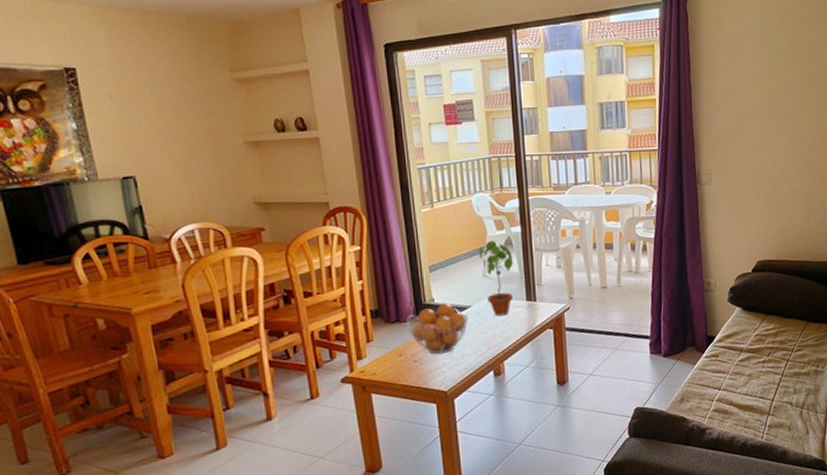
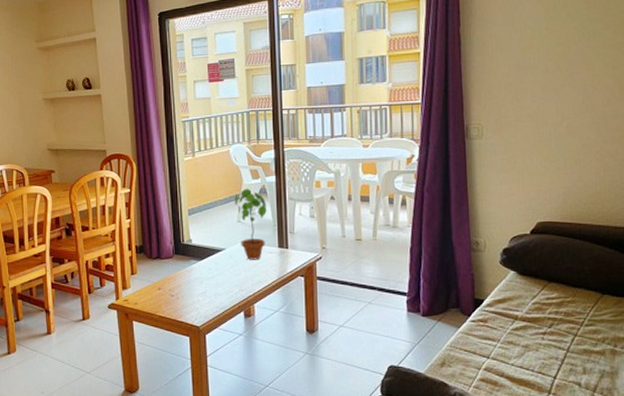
fruit basket: present [407,303,469,355] -> none [166,244,222,292]

